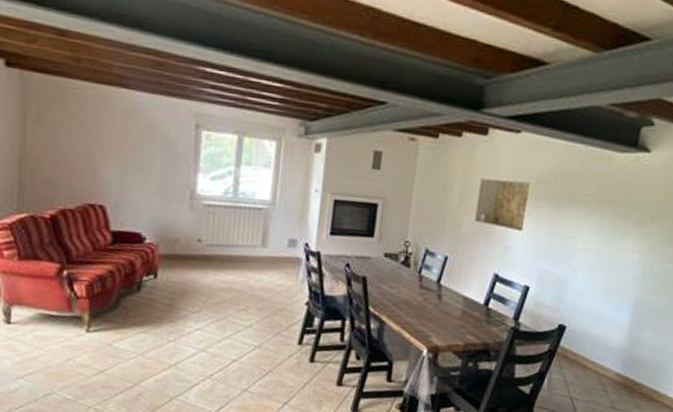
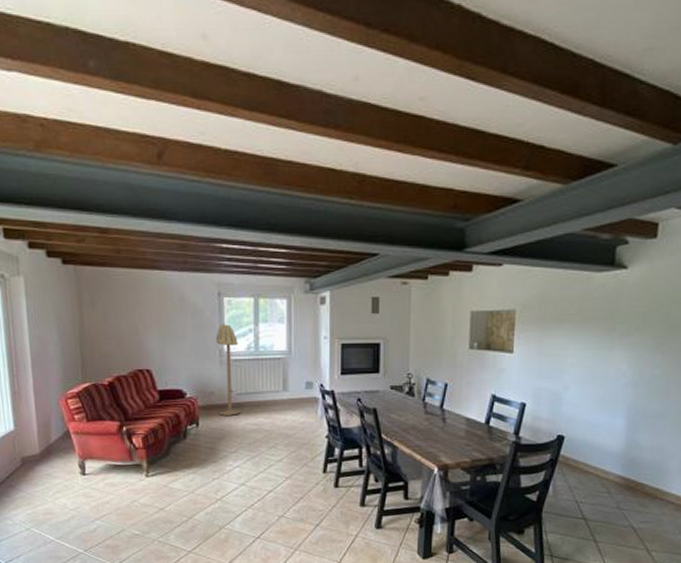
floor lamp: none [183,160,214,270] -> present [216,323,240,415]

